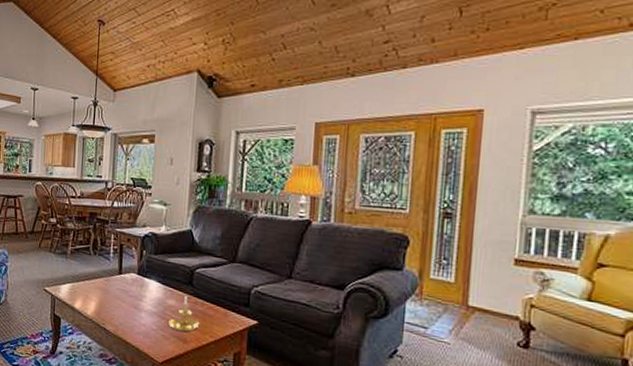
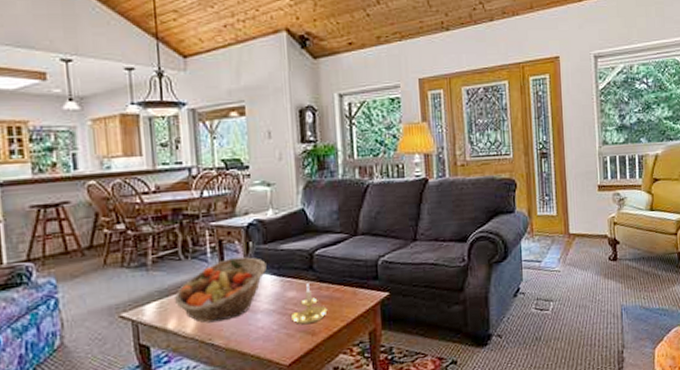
fruit basket: none [82,260,154,312] -> present [174,257,267,323]

